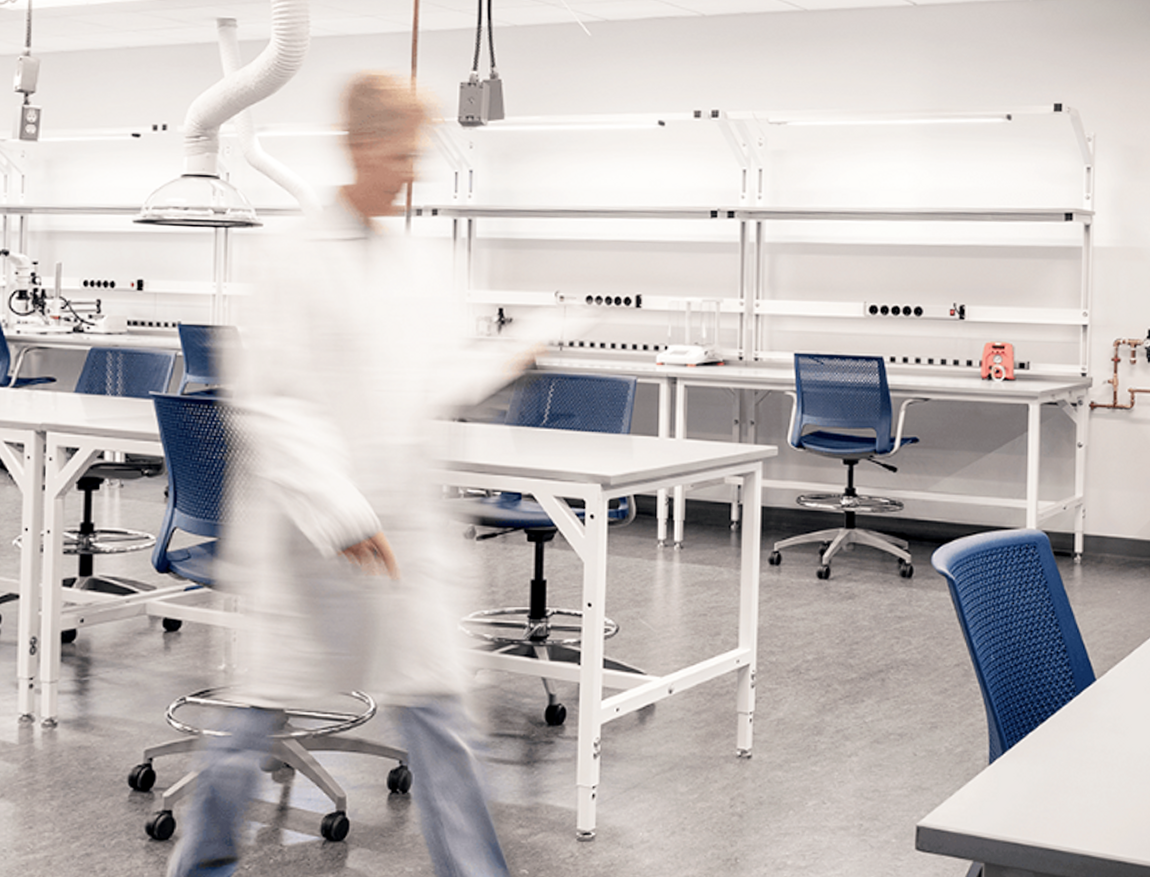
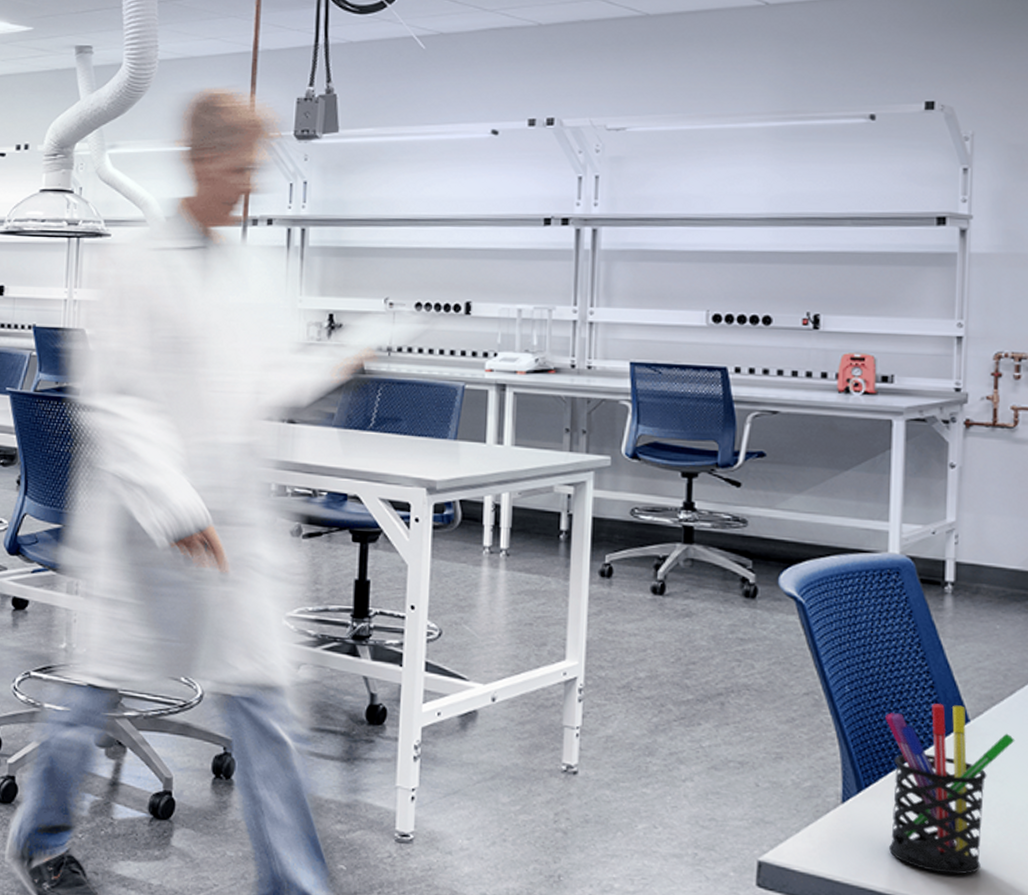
pen holder: none [1025,666,1134,821] -> present [885,703,1015,875]

